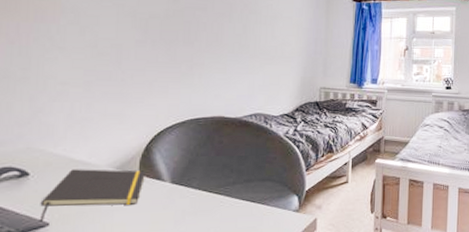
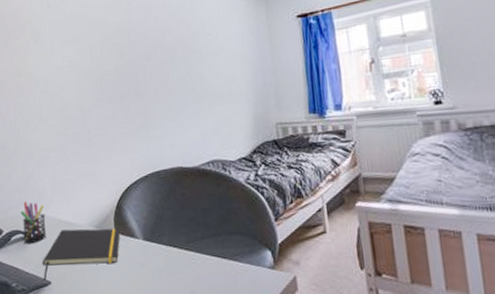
pen holder: none [18,136,54,183] -> present [20,201,46,244]

